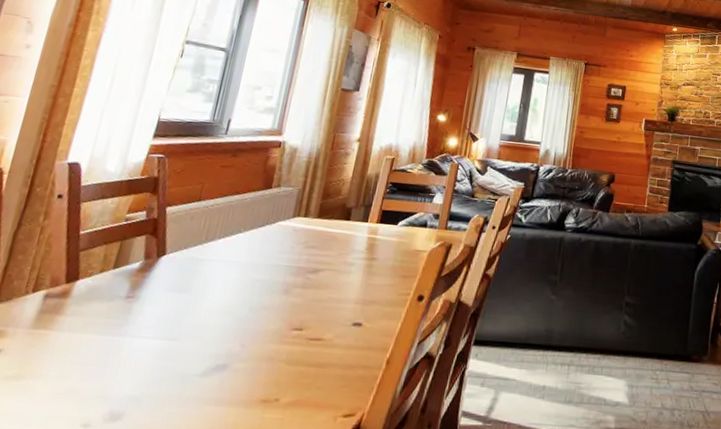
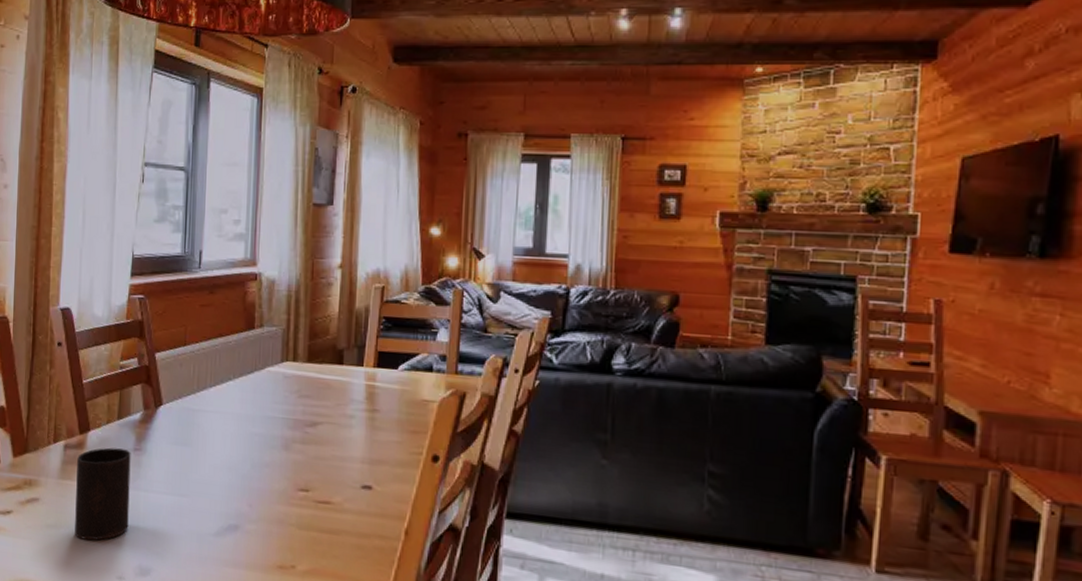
cup: none [38,296,122,390] -> present [75,447,131,541]

